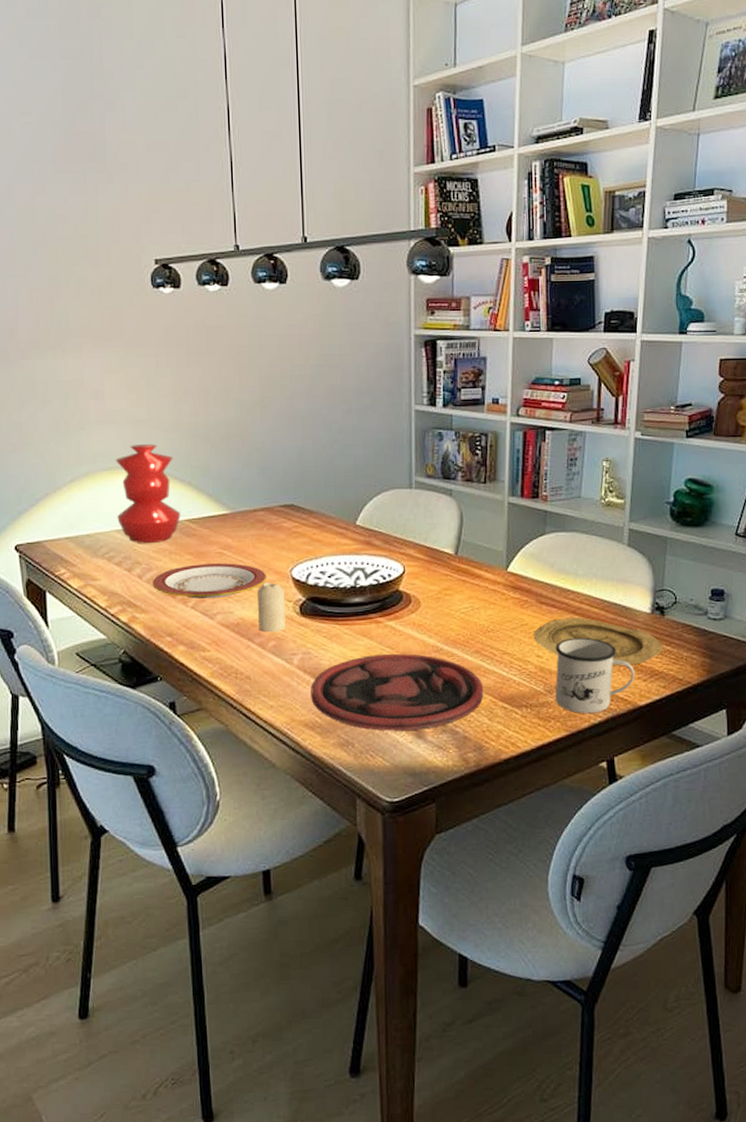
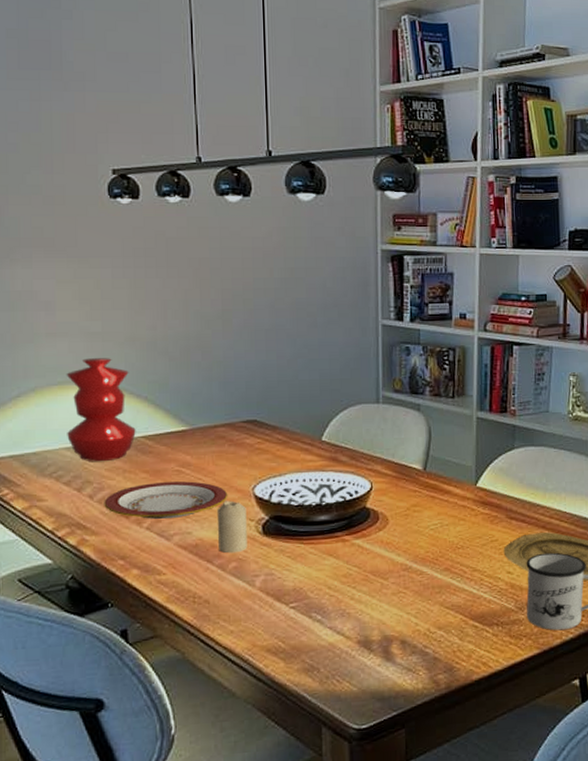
plate: present [311,654,484,731] -> none [274,573,454,654]

